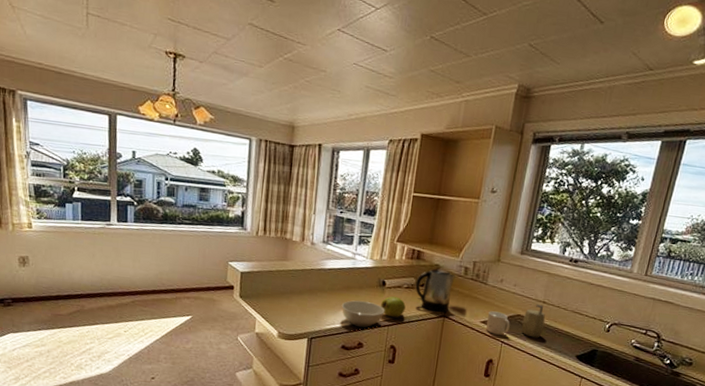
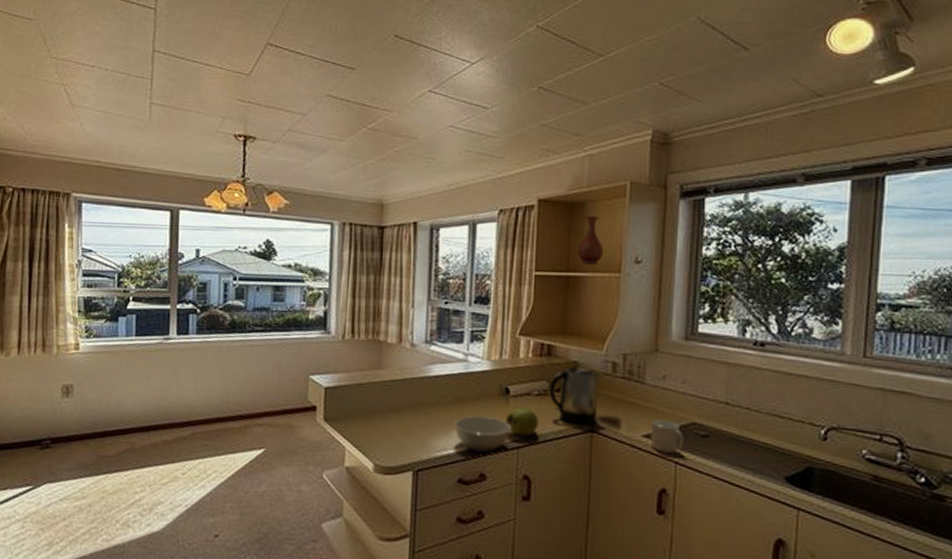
vase: none [448,151,469,192] -> present [578,215,604,265]
soap dispenser: present [521,304,546,338] -> none [700,406,733,455]

